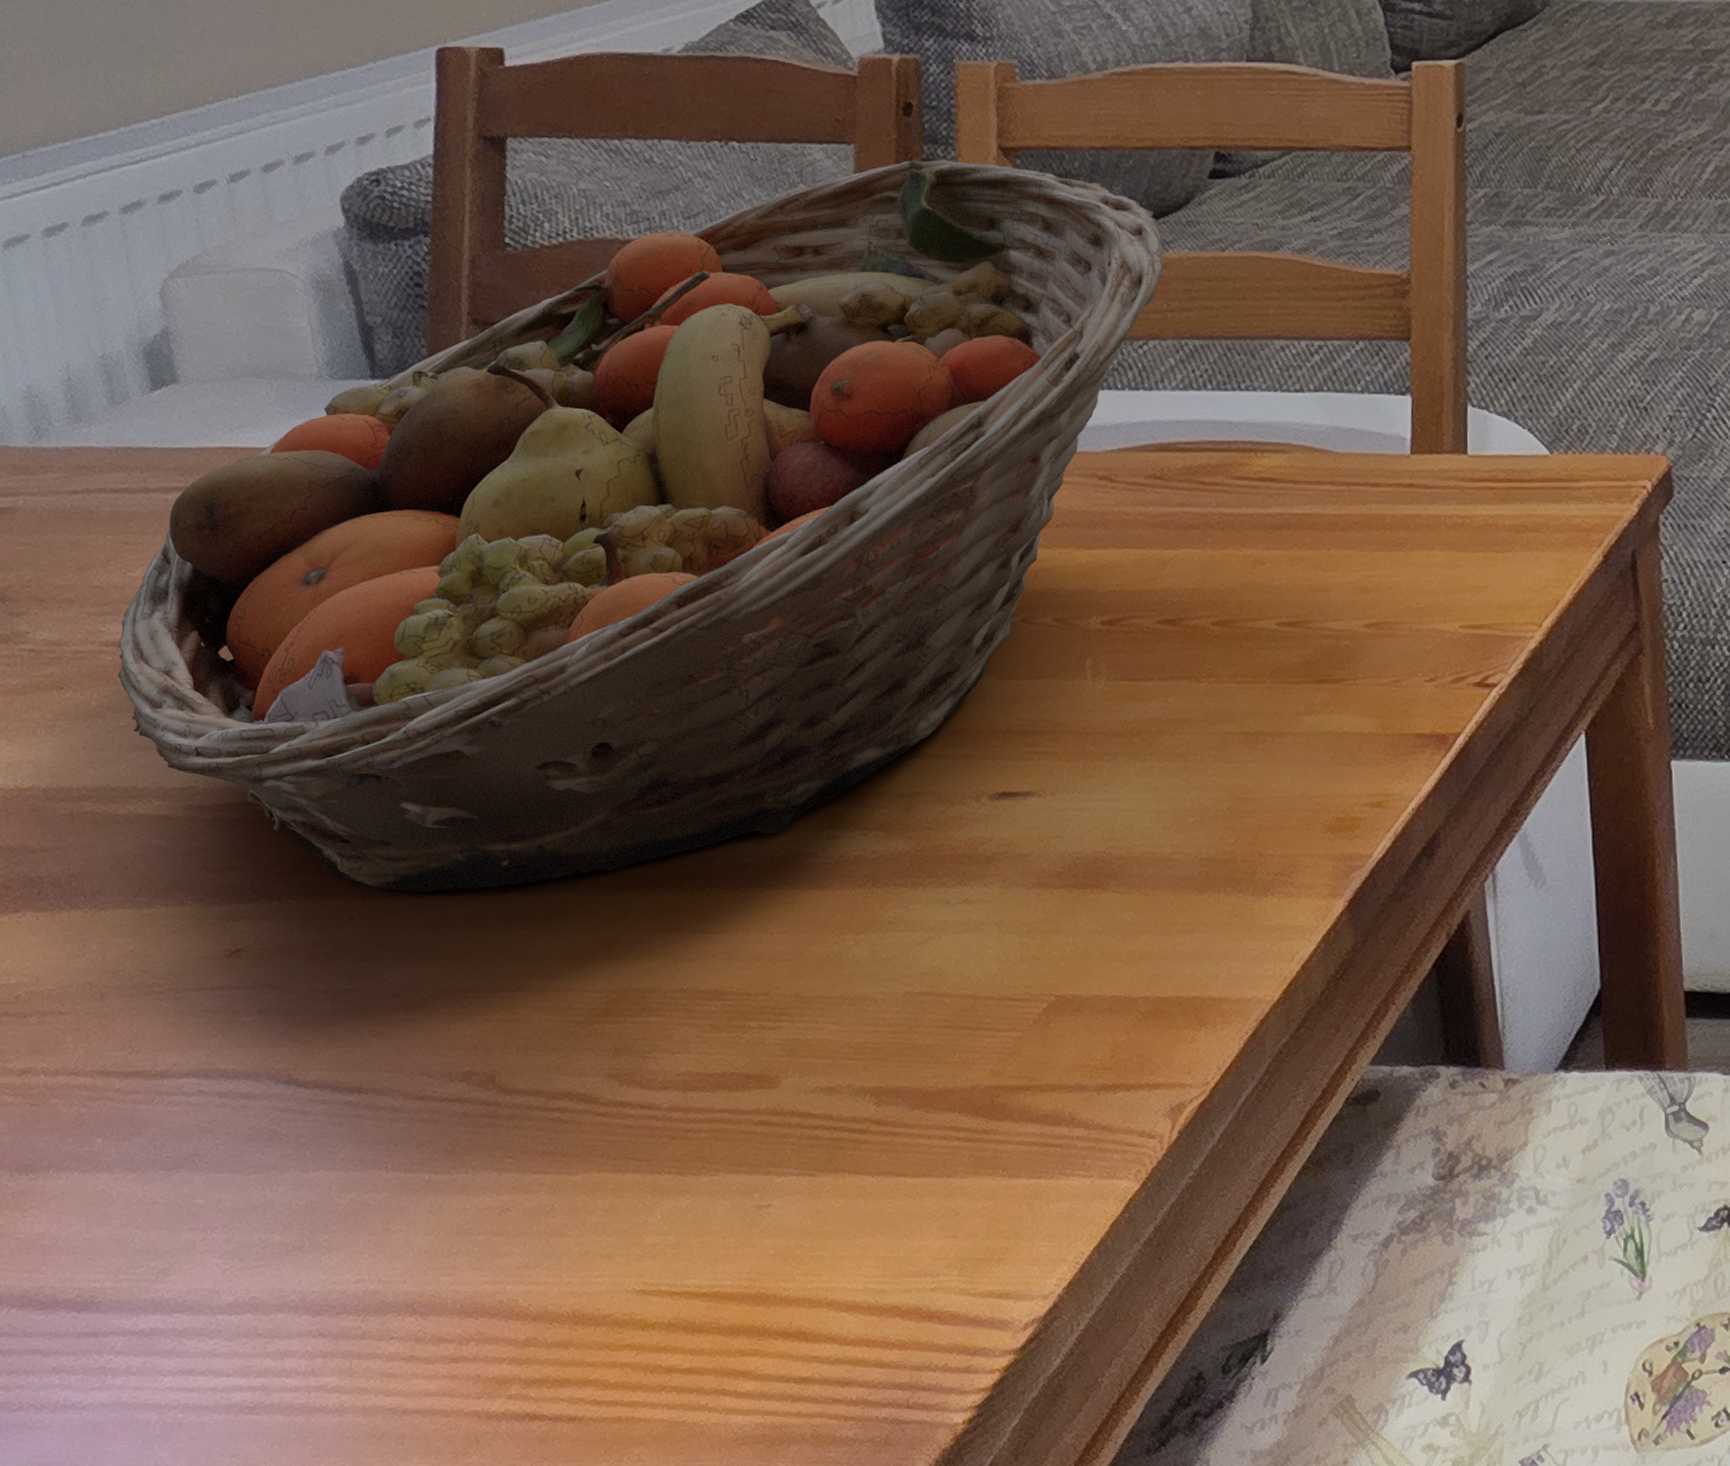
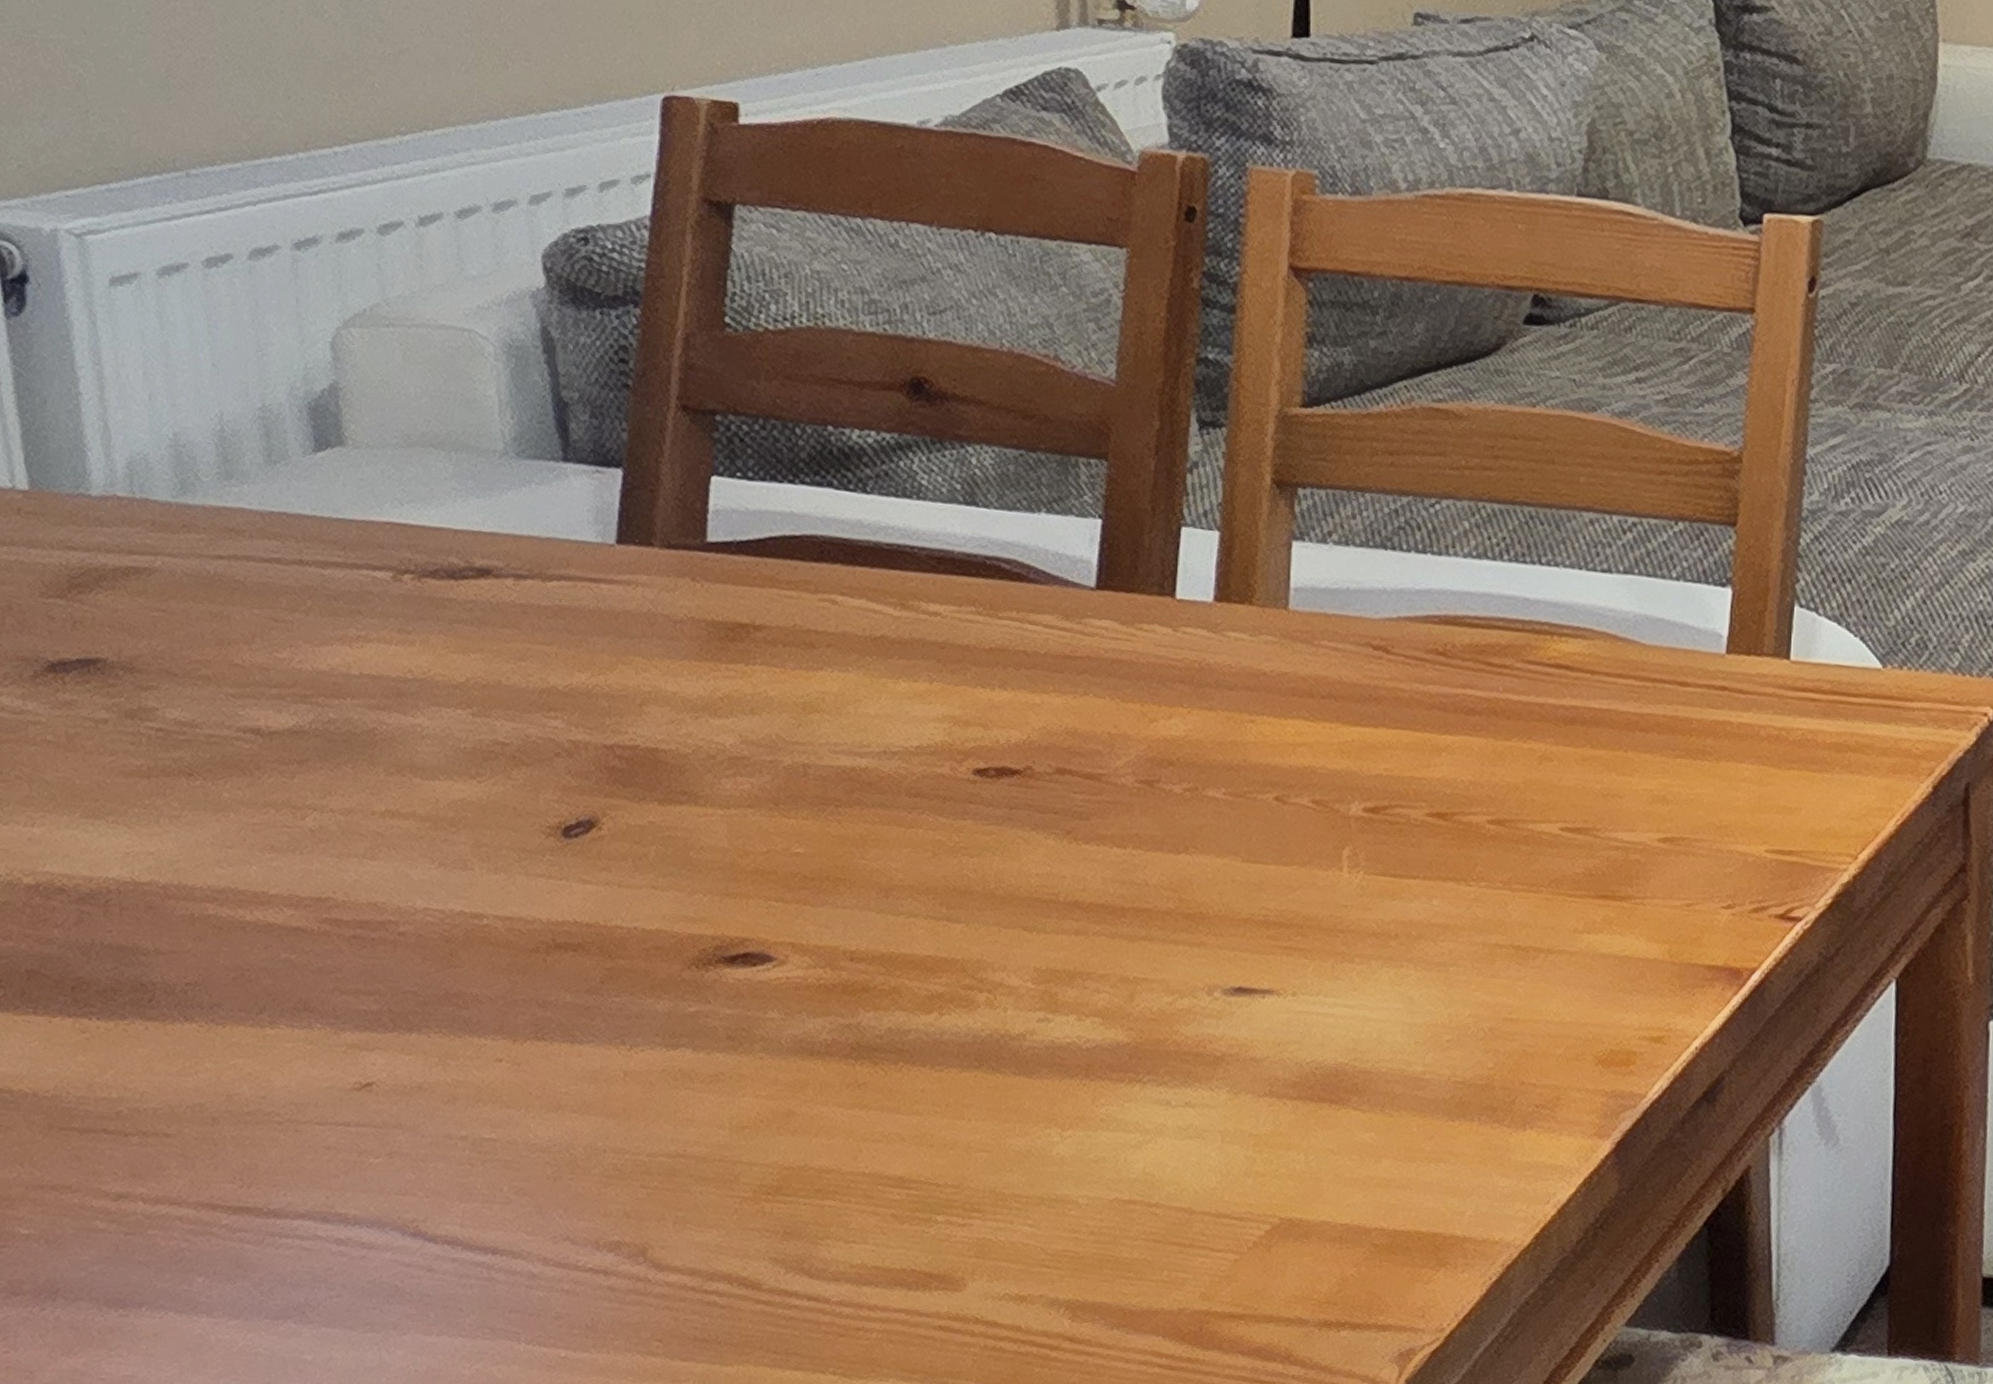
fruit basket: present [117,159,1164,892] -> none [254,272,1467,1041]

